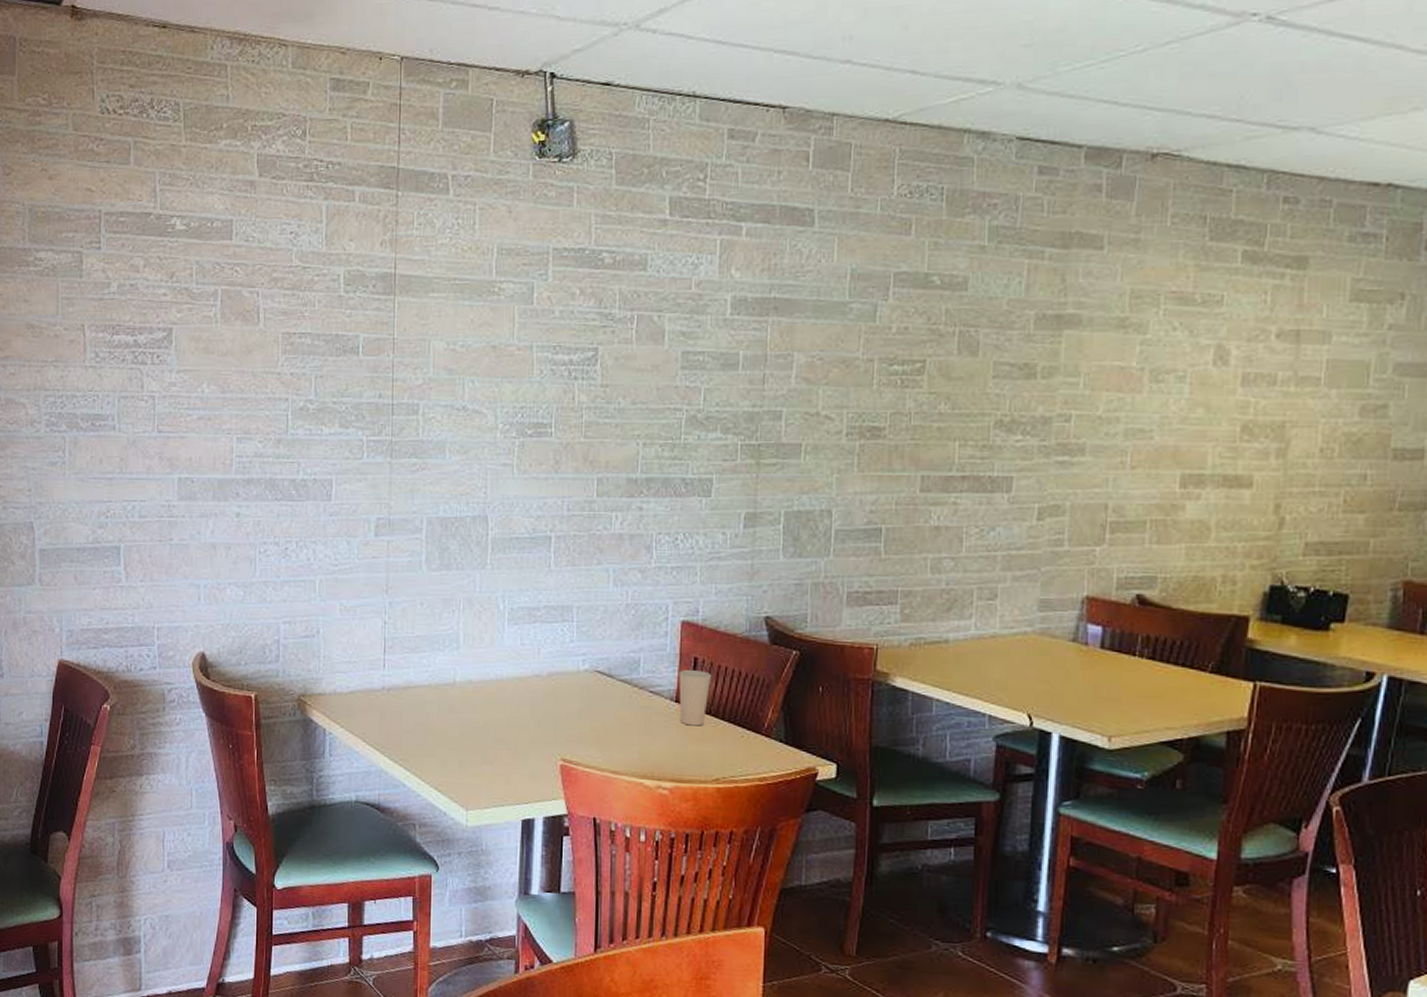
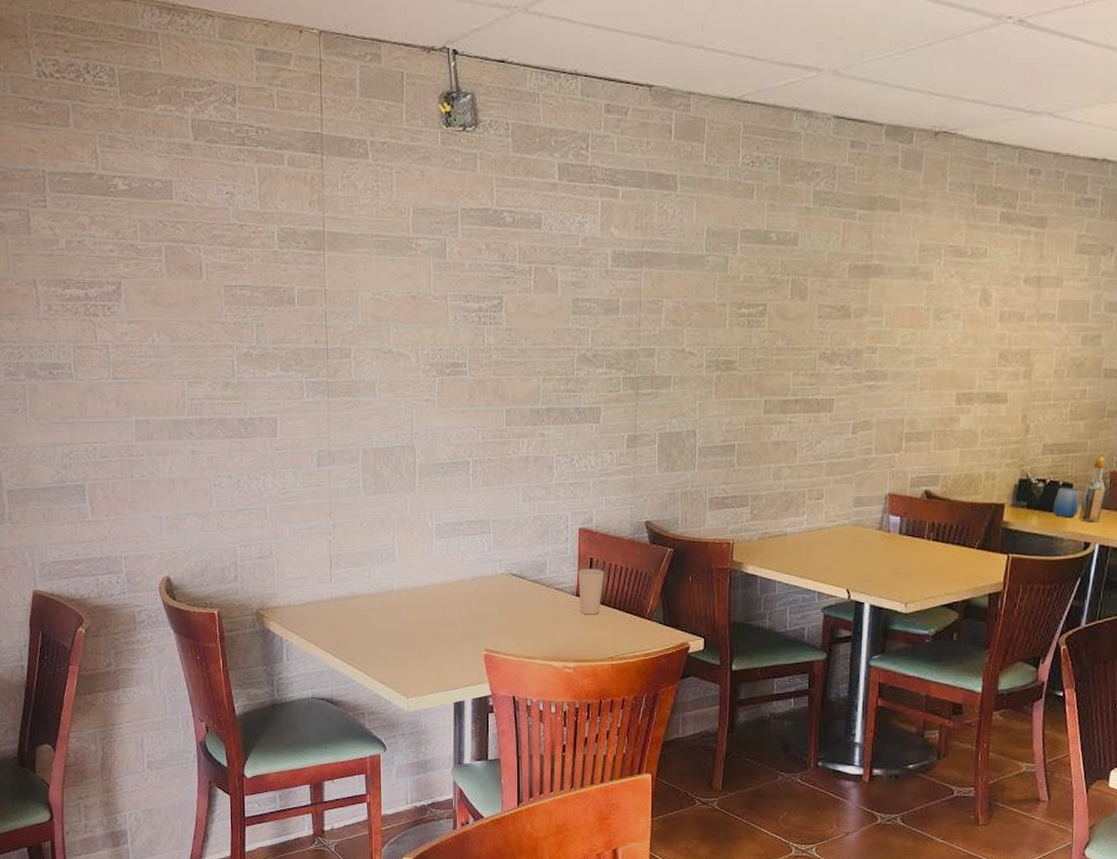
cup: none [1319,598,1359,639] -> present [1053,487,1080,518]
bottle: none [1357,559,1399,647] -> present [1079,455,1107,523]

